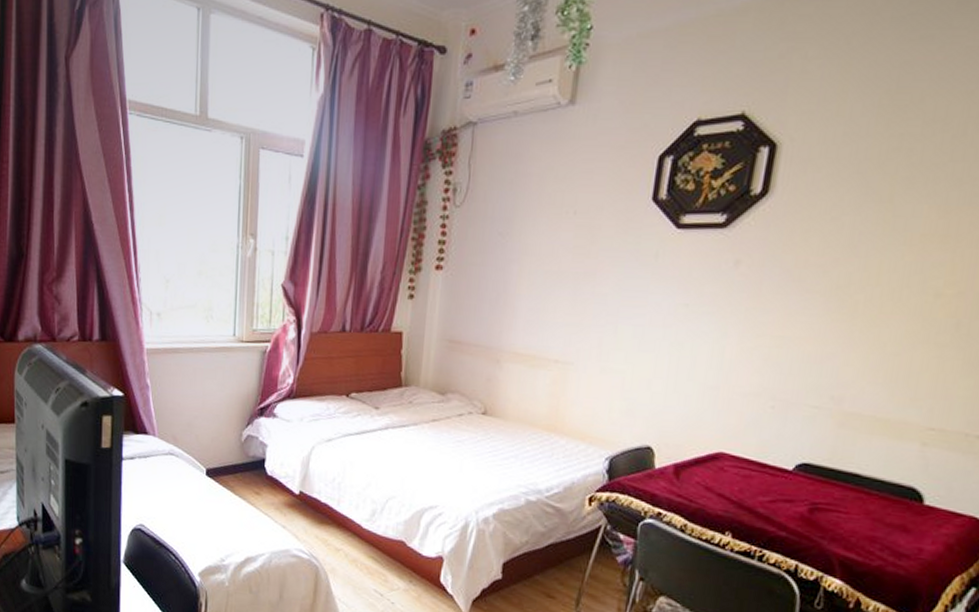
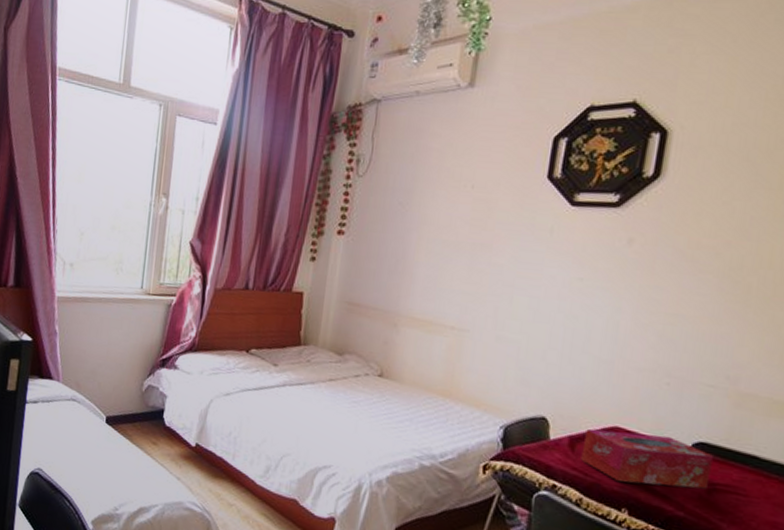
tissue box: none [685,455,816,509] -> present [581,429,713,490]

